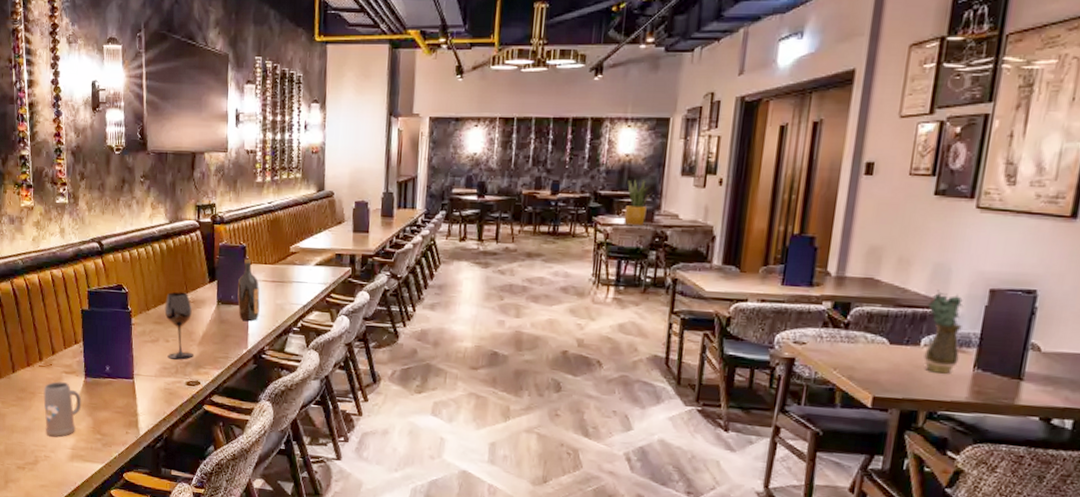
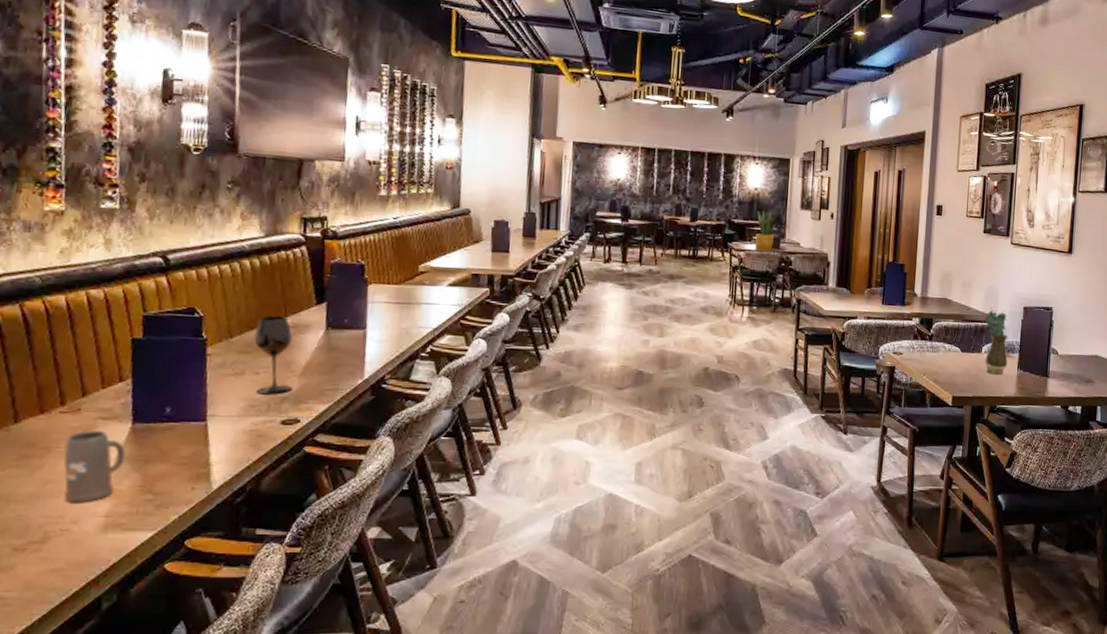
wine bottle: present [237,259,260,321] -> none [352,279,381,347]

